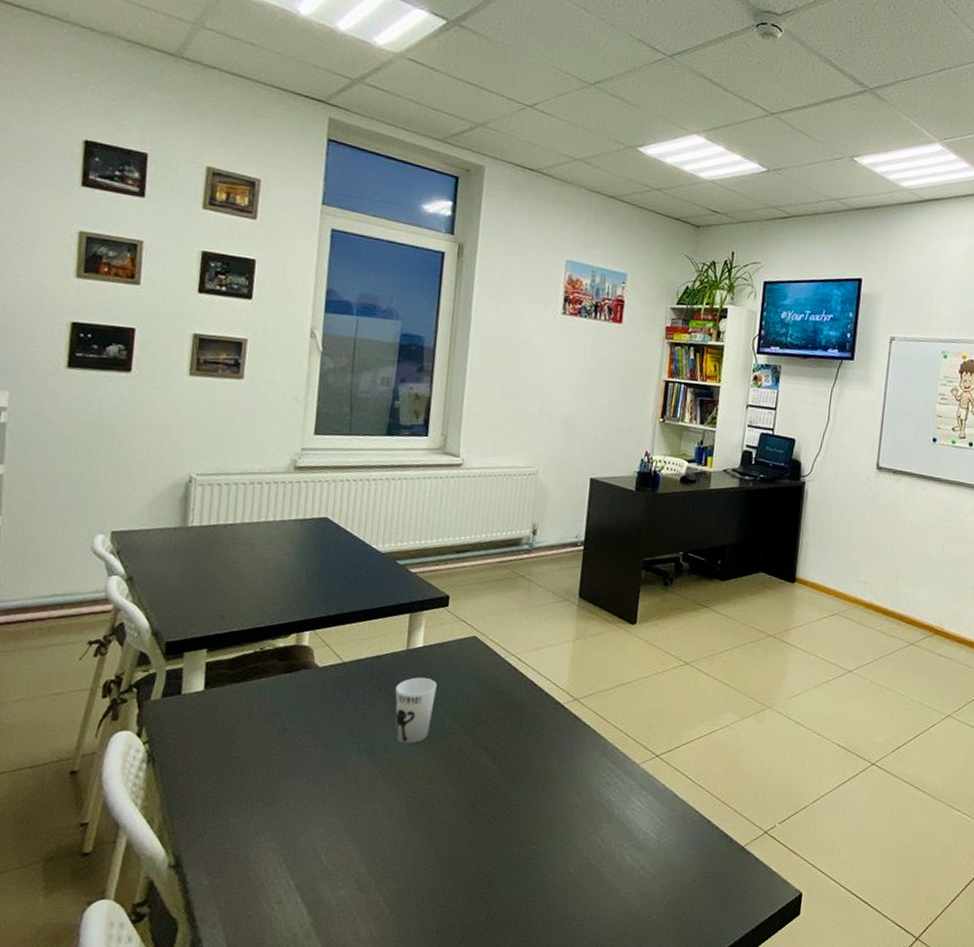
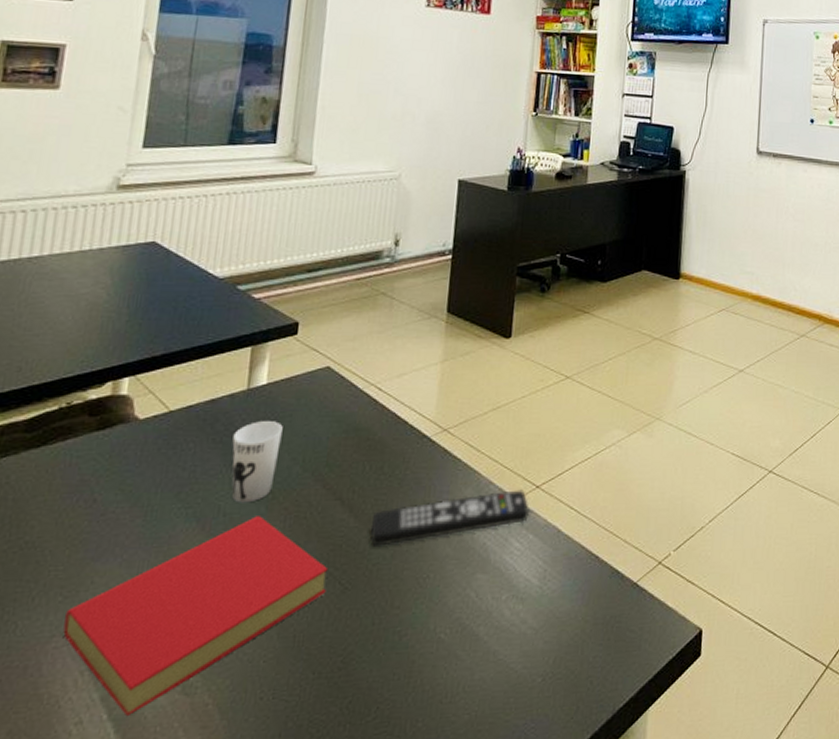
book: none [265,756,476,903] -> present [63,516,329,717]
remote control: none [511,756,651,792] -> present [370,490,531,546]

